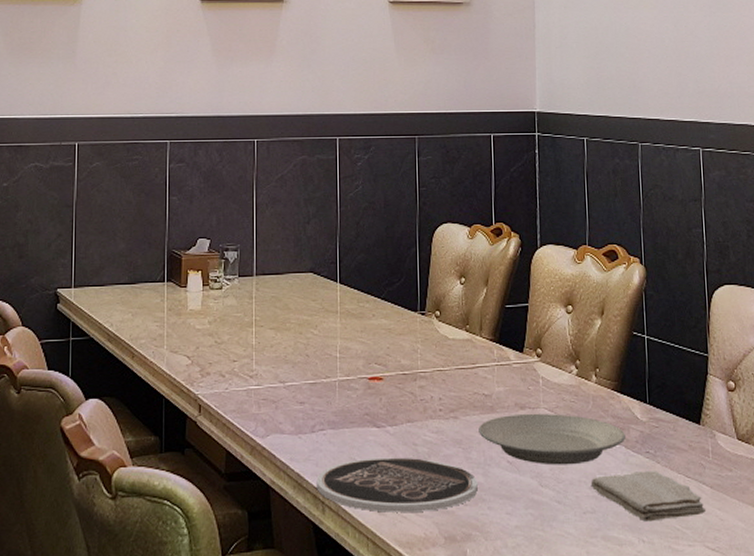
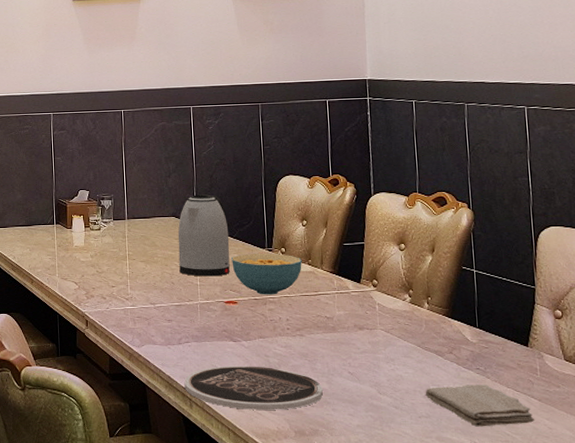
kettle: none [315,245,377,347] -> present [177,194,231,277]
cereal bowl: none [378,317,459,369] -> present [231,253,302,295]
plate: present [478,413,625,465] -> none [322,333,457,377]

